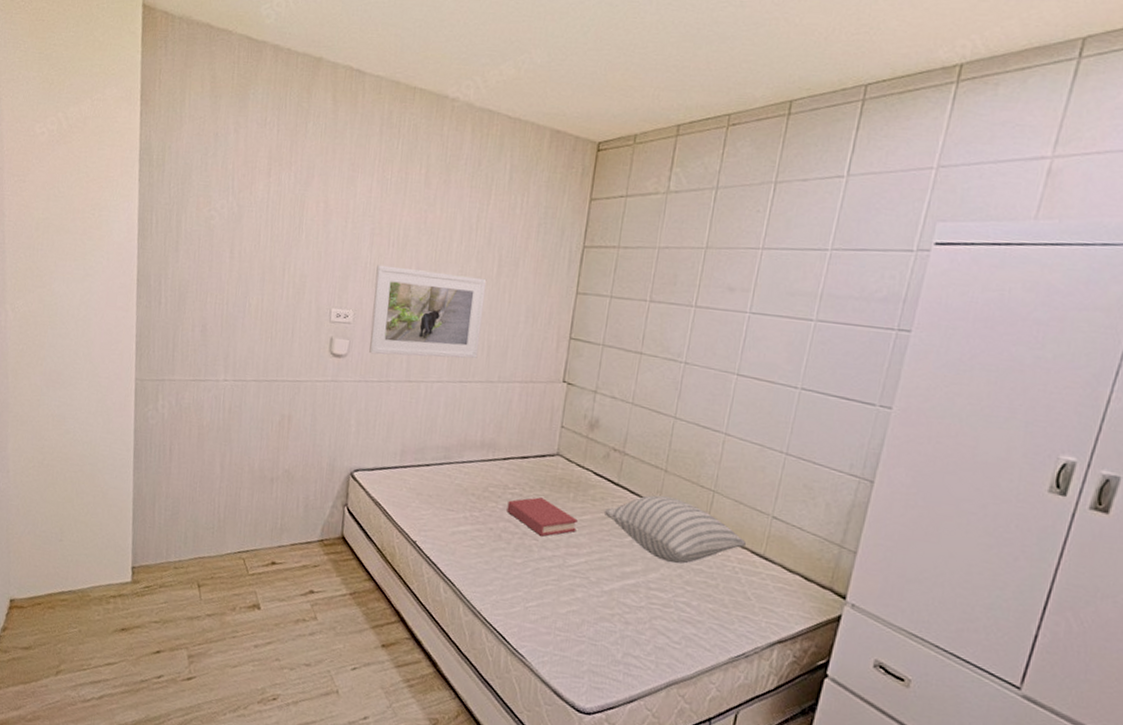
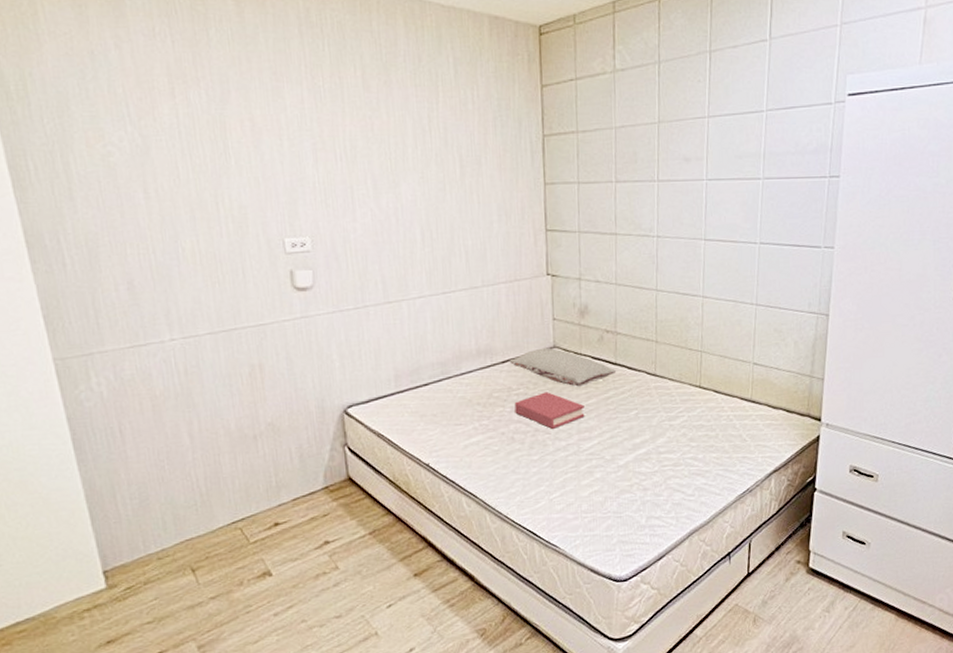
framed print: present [369,265,487,359] -> none [327,182,457,281]
pillow: none [510,452,618,501] -> present [509,347,617,387]
pillow: present [603,495,746,564] -> none [607,365,735,425]

